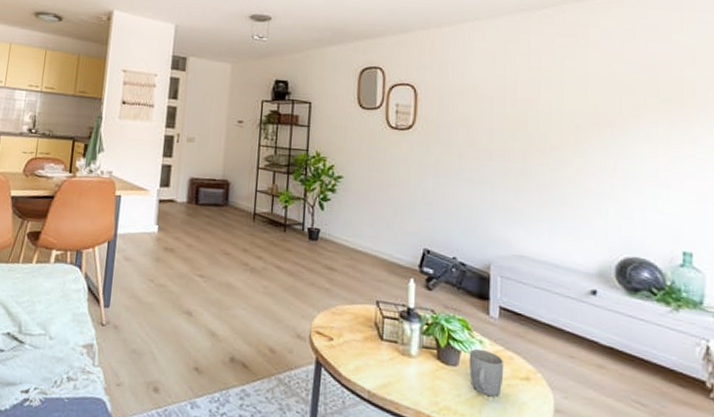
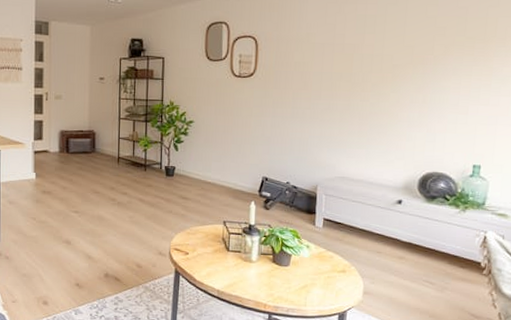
mug: present [468,348,504,397] -> none [297,251,326,287]

